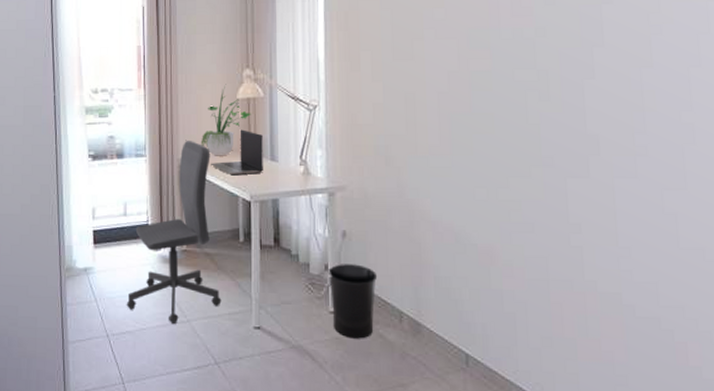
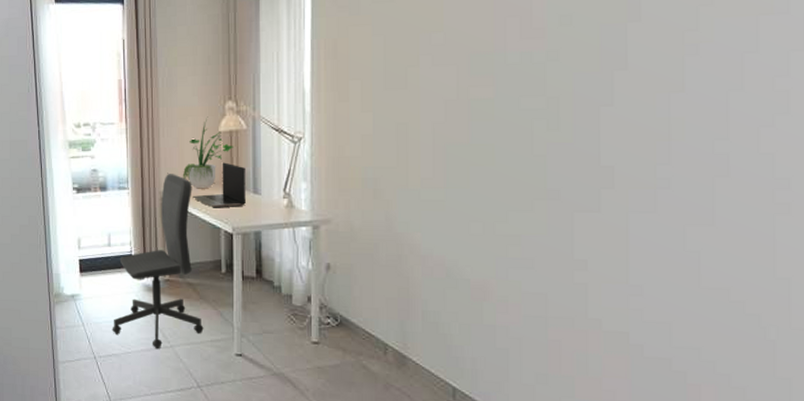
waste bin: present [328,264,378,339] -> none [311,296,363,369]

